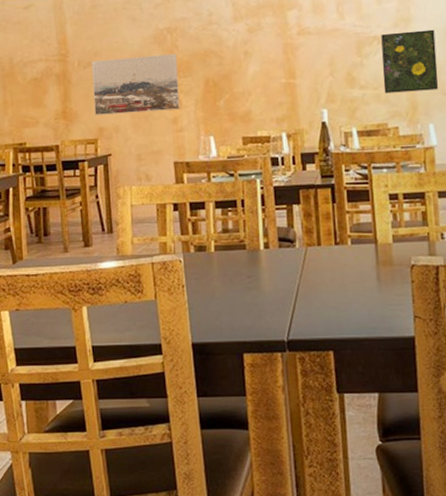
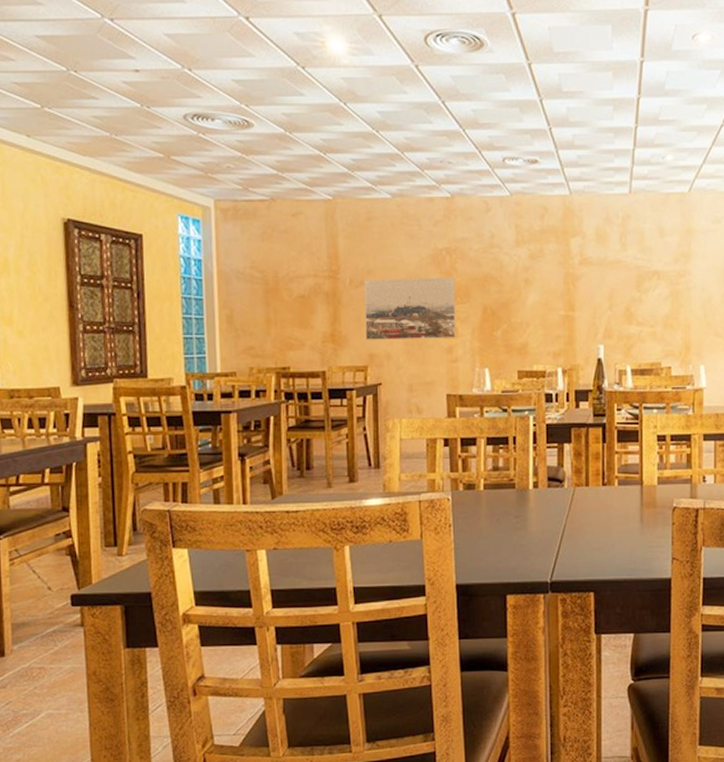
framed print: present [381,29,439,94] -> none [660,267,712,332]

